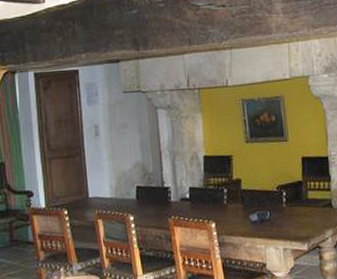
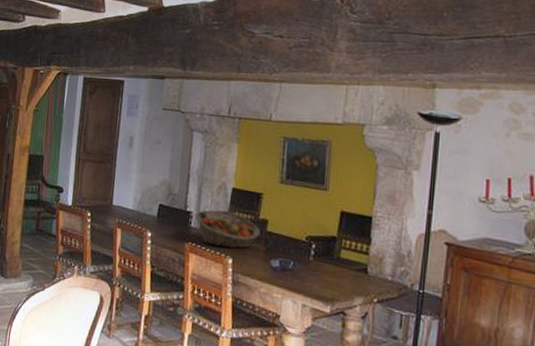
fruit basket: none [173,179,237,215] -> present [195,209,261,249]

